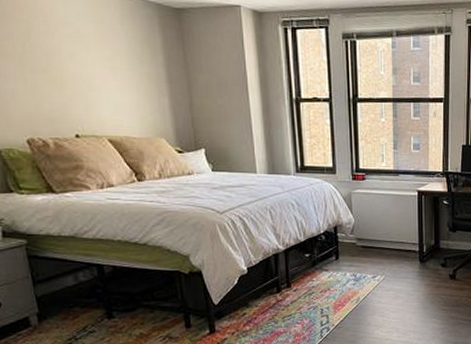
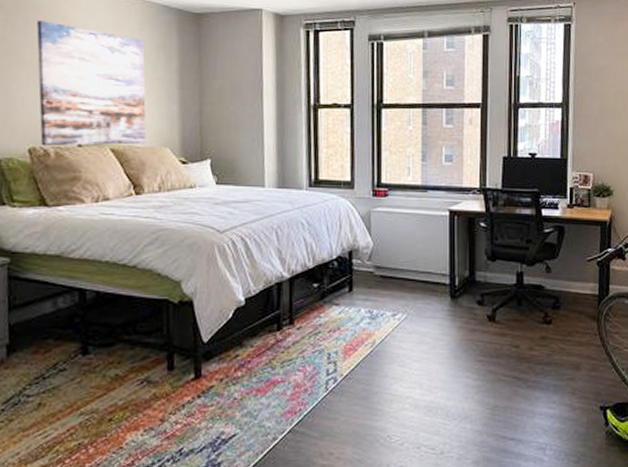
wall art: none [14,12,142,138] -> present [36,21,147,147]

